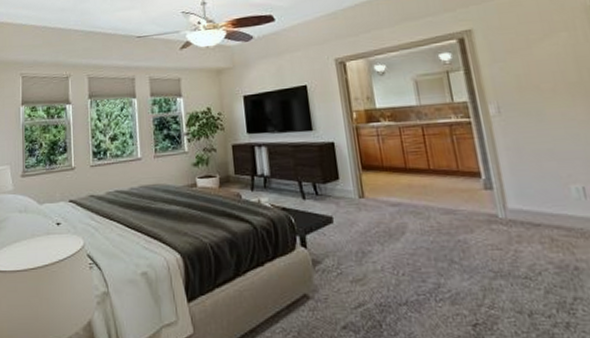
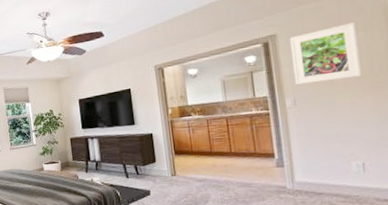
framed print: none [486,21,570,89] -> present [289,22,361,85]

